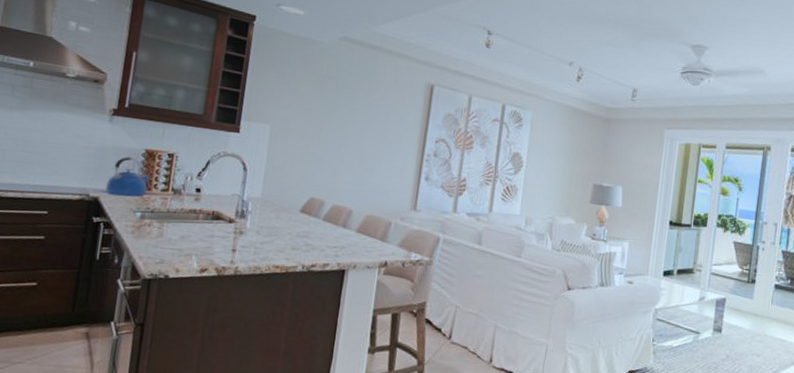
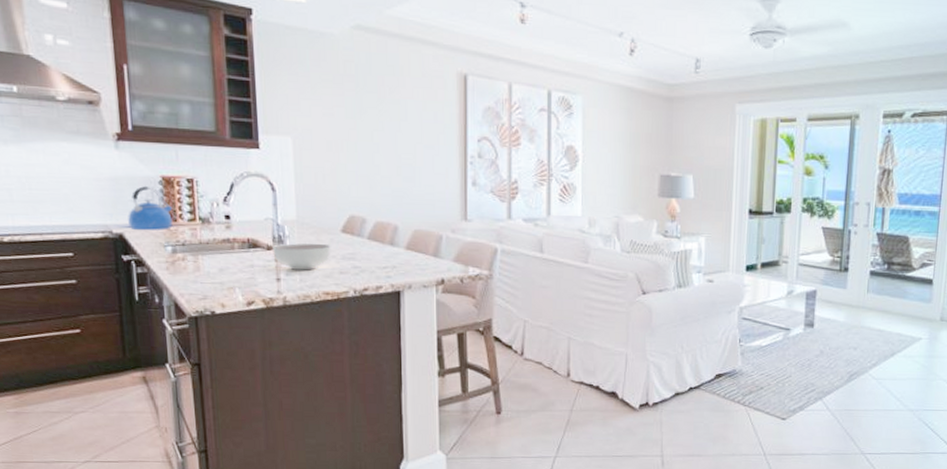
bowl: none [234,218,288,244] -> present [273,243,331,270]

